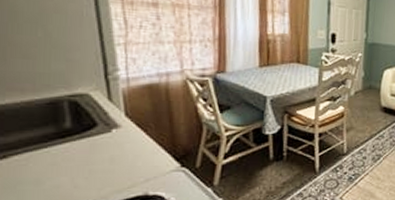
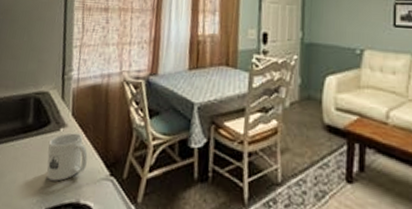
mug: none [98,132,152,180] -> present [46,132,88,181]

